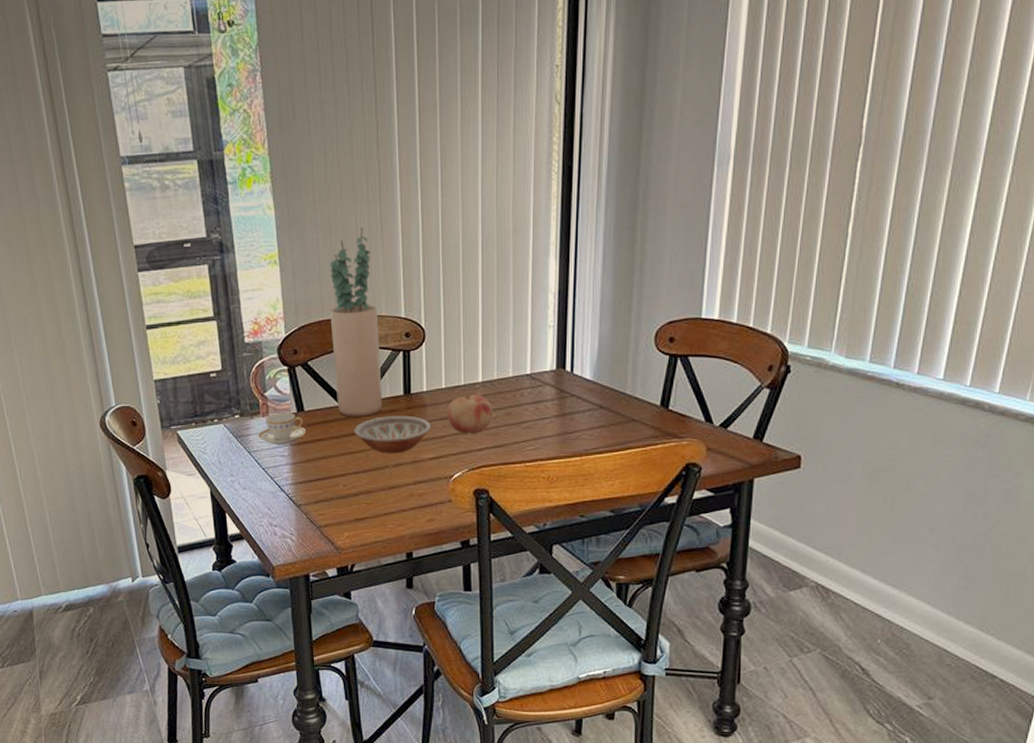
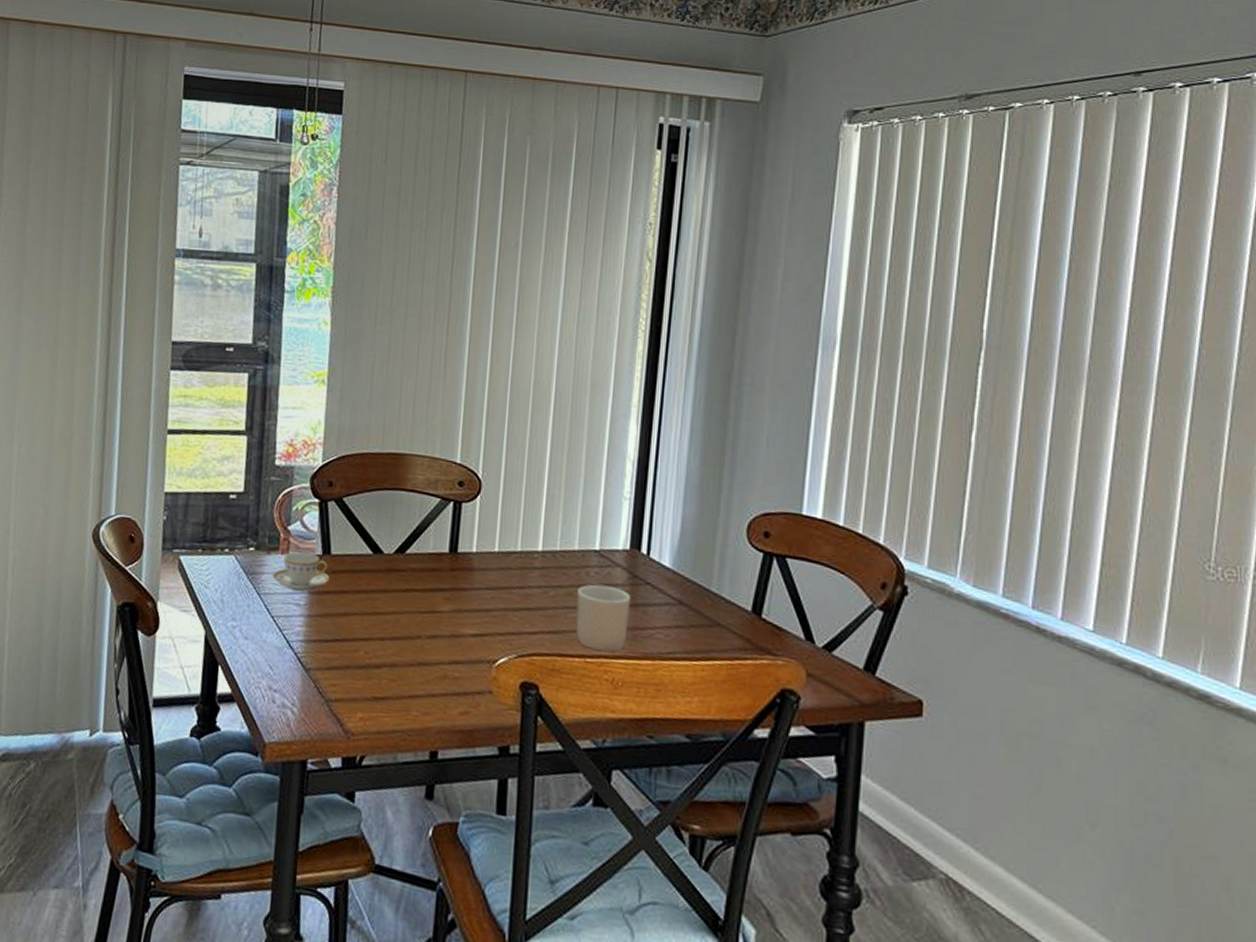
vase: present [330,227,383,417] -> none [370,358,430,572]
bowl: present [354,415,431,454] -> none [386,574,477,623]
fruit: present [447,394,493,434] -> none [497,564,552,613]
mug: none [514,402,560,456] -> present [575,584,631,653]

